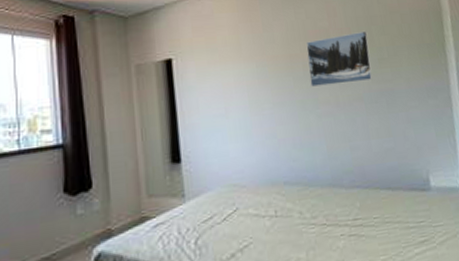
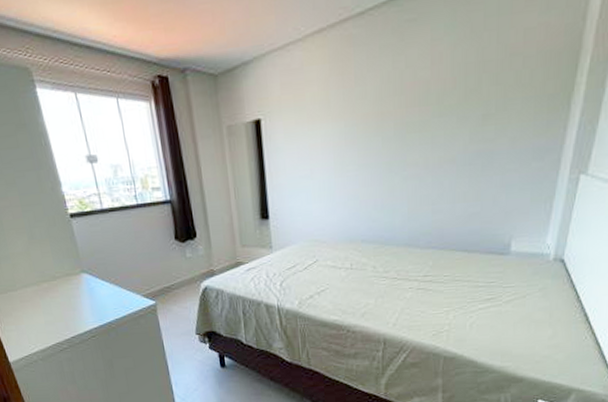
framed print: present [305,30,372,87] -> none [400,80,476,147]

